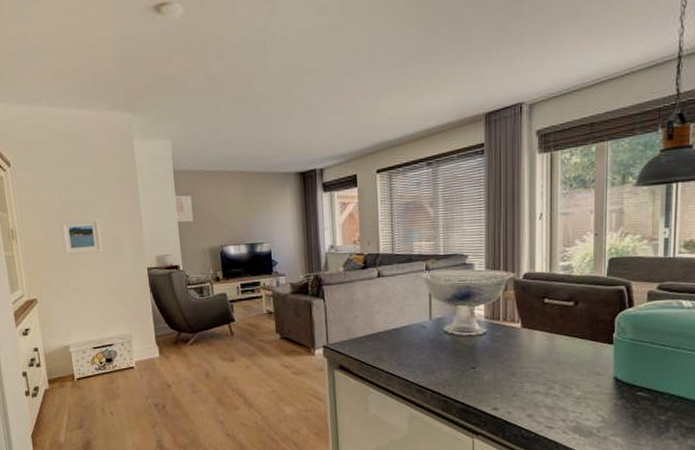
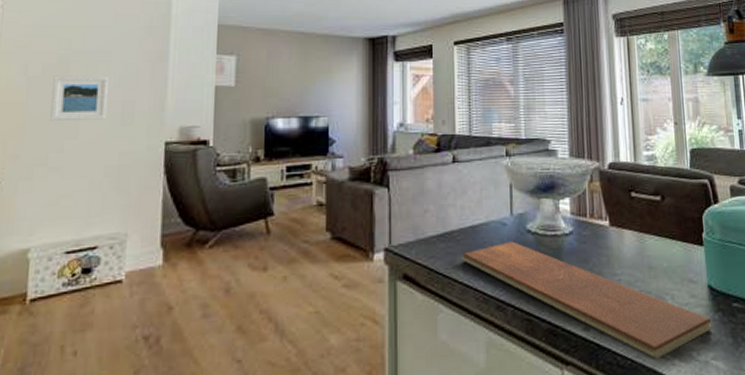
chopping board: none [386,340,614,434] -> present [460,241,712,359]

